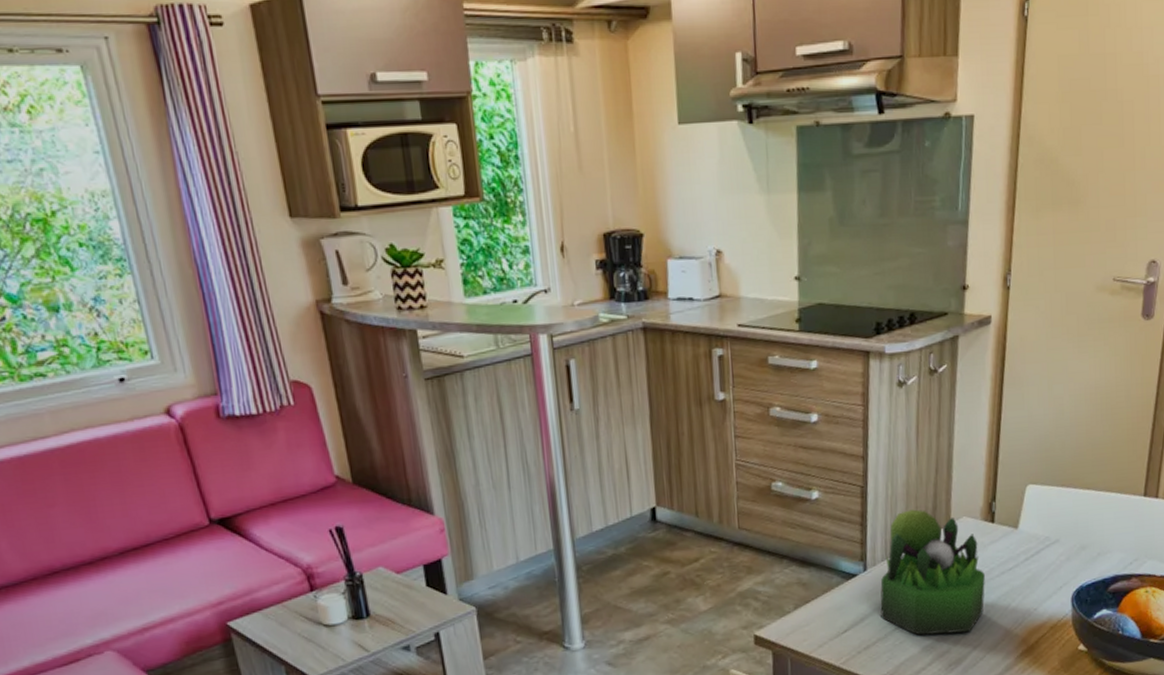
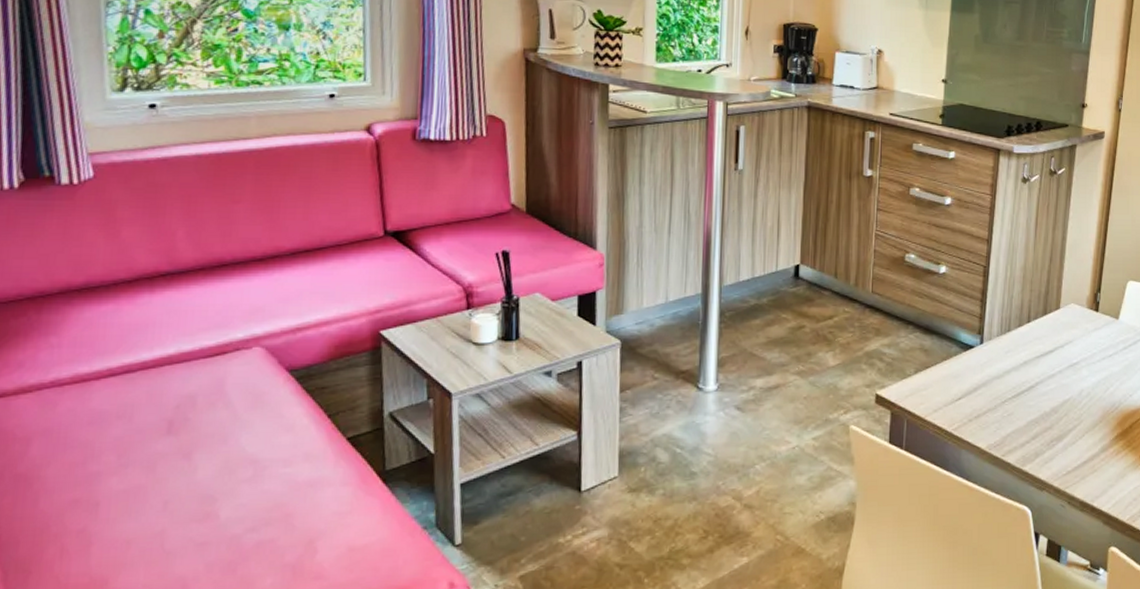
plant: present [880,509,985,636] -> none [992,292,1087,411]

